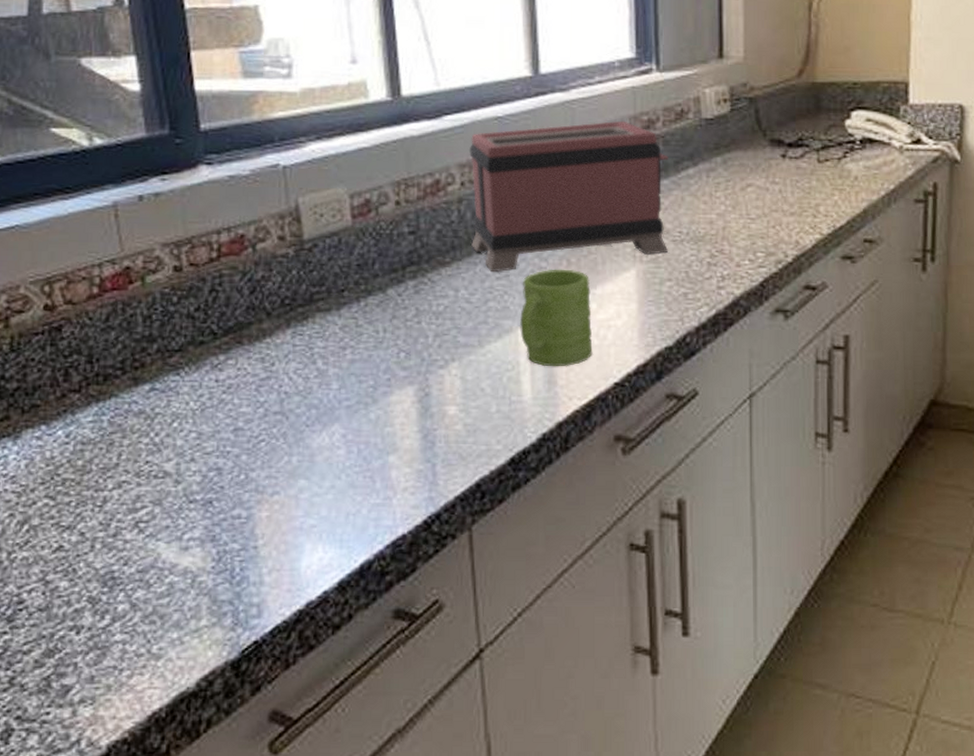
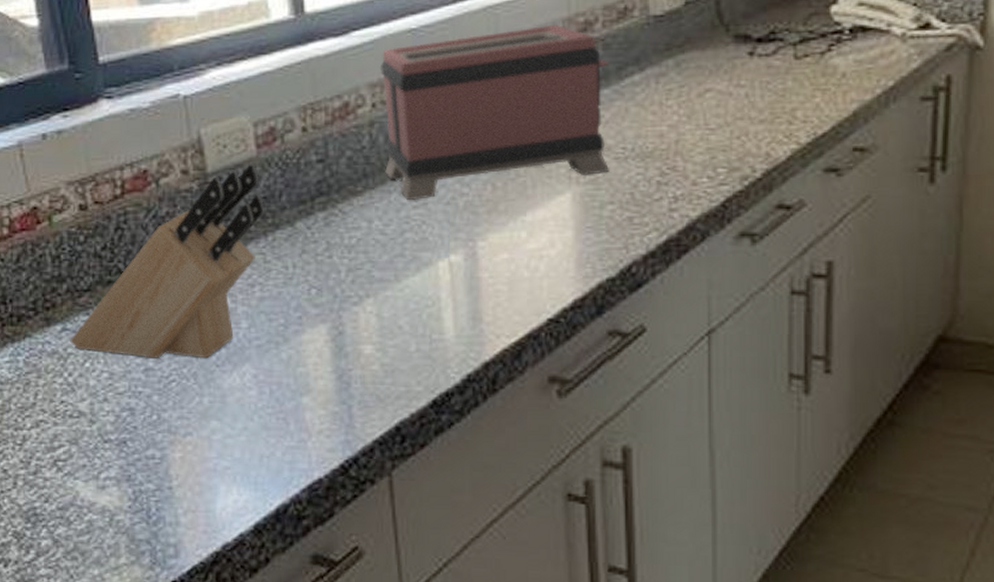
knife block: none [158,232,359,419] -> present [70,163,265,359]
mug: present [519,269,593,367] -> none [439,194,523,302]

